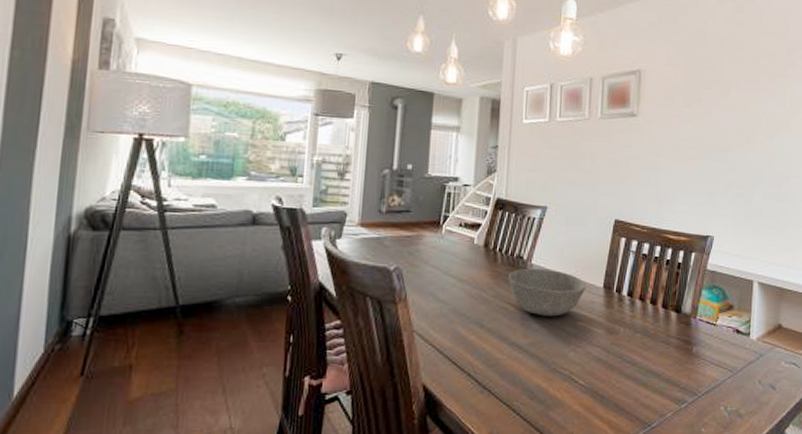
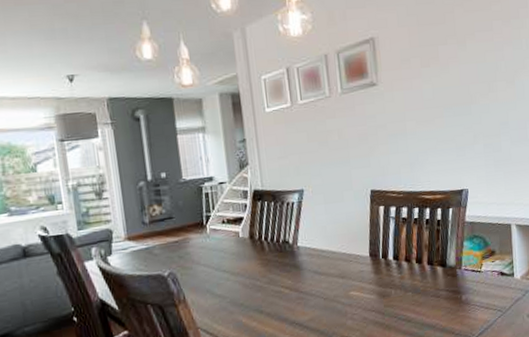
bowl: present [508,268,587,317] -> none [277,248,354,293]

